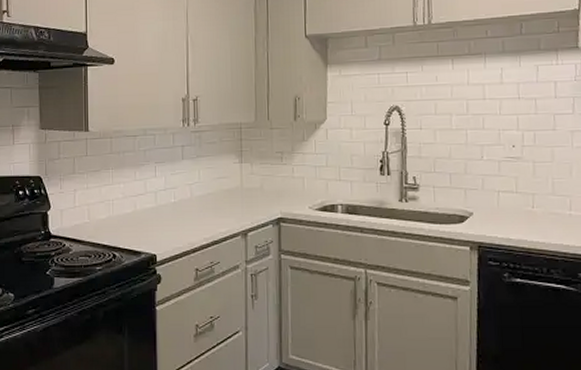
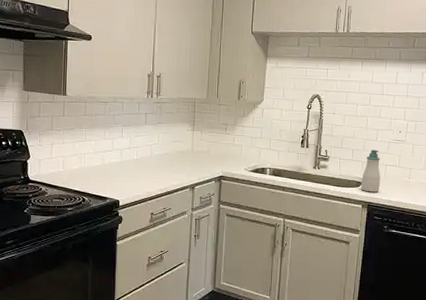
soap bottle: none [466,172,493,229] -> present [361,149,381,193]

